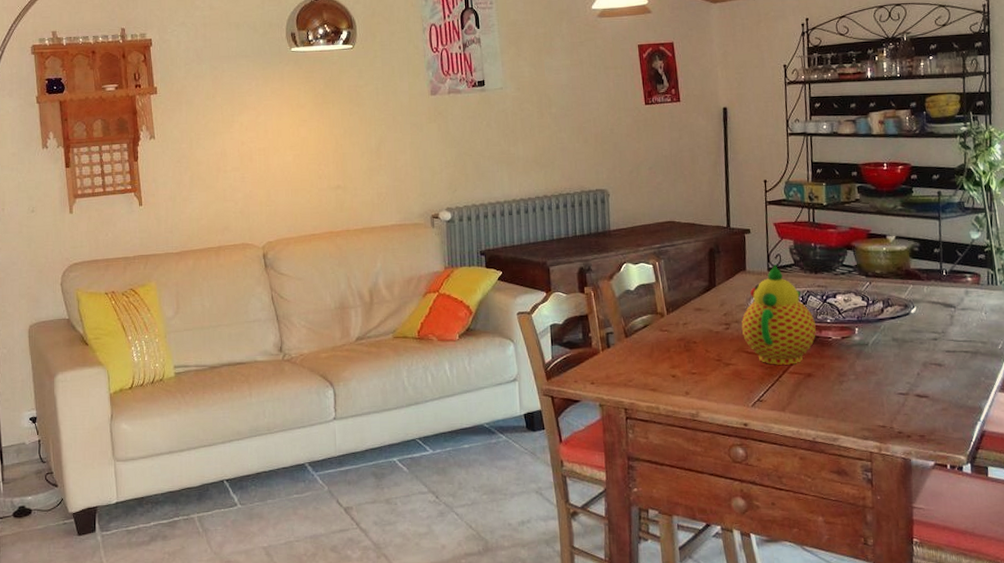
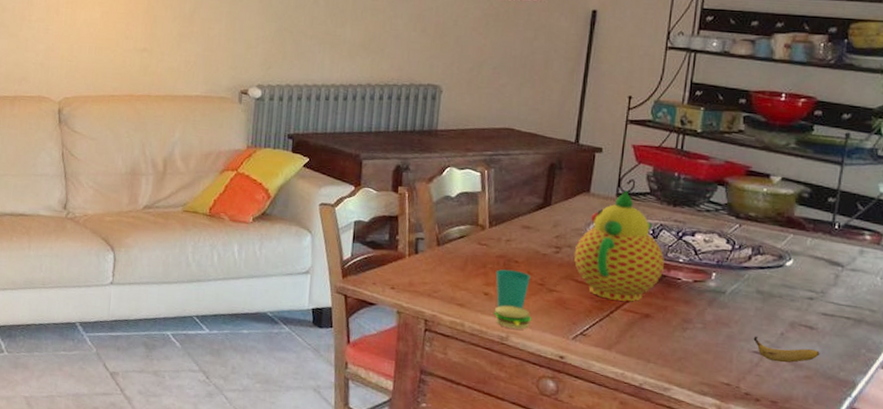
cup: none [679,350,715,405] -> present [493,269,531,330]
banana: none [897,379,950,400] -> present [753,336,820,363]

